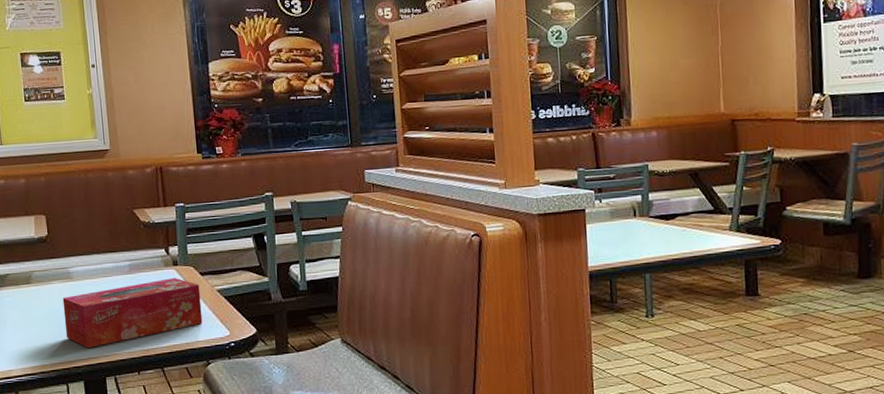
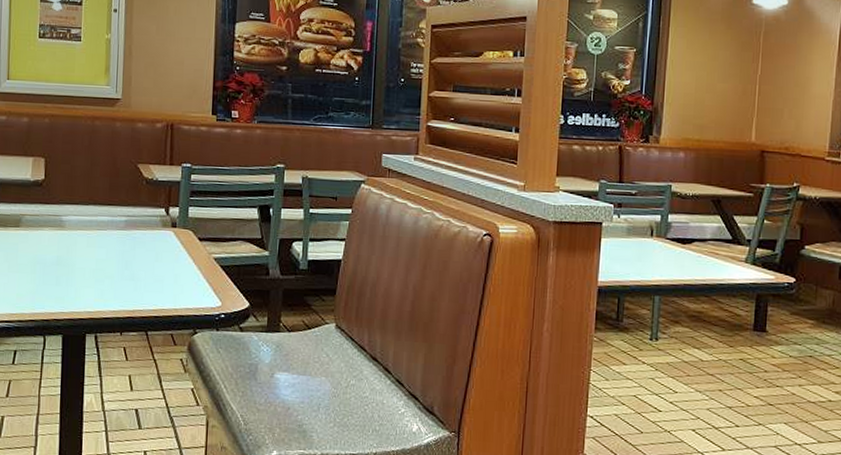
tissue box: present [62,278,203,348] -> none [49,239,196,302]

